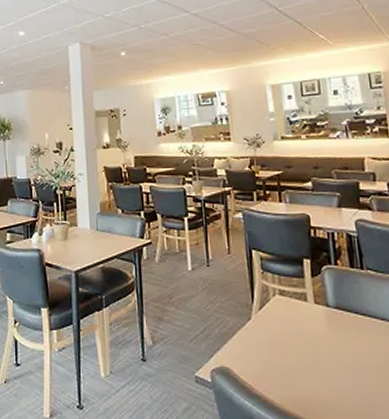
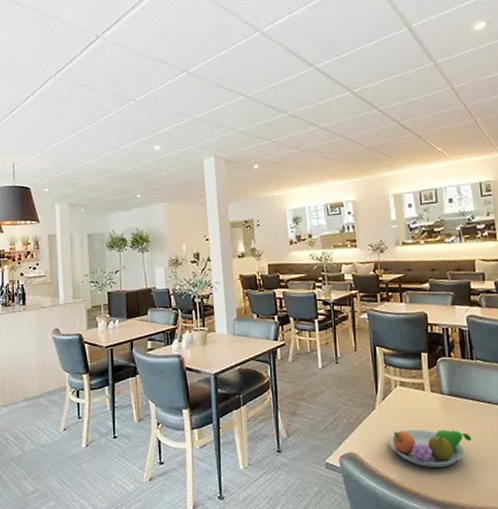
fruit bowl: none [266,344,363,390] -> present [389,429,472,467]

